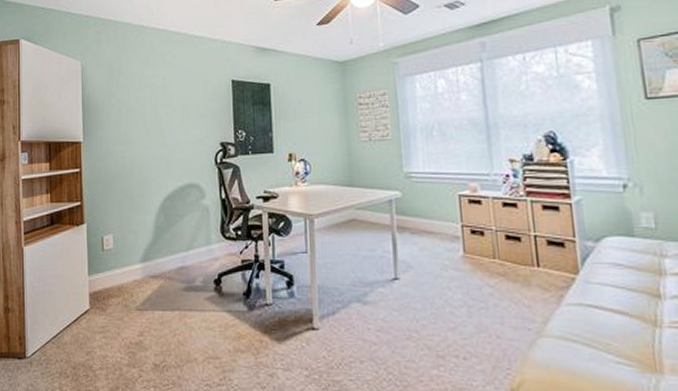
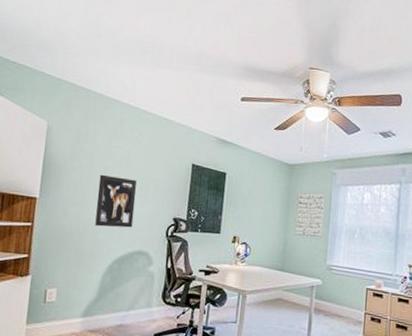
wall art: none [138,107,179,163] -> present [95,174,137,228]

